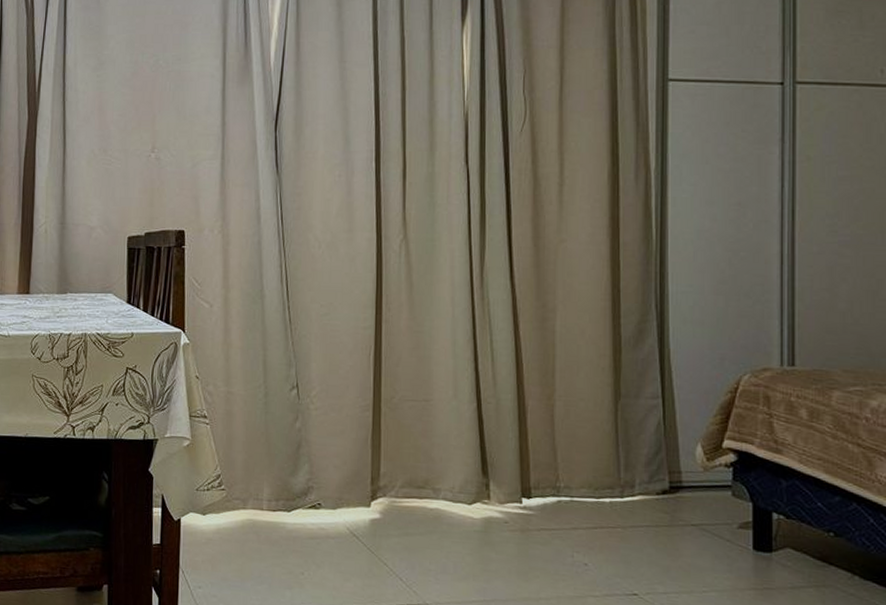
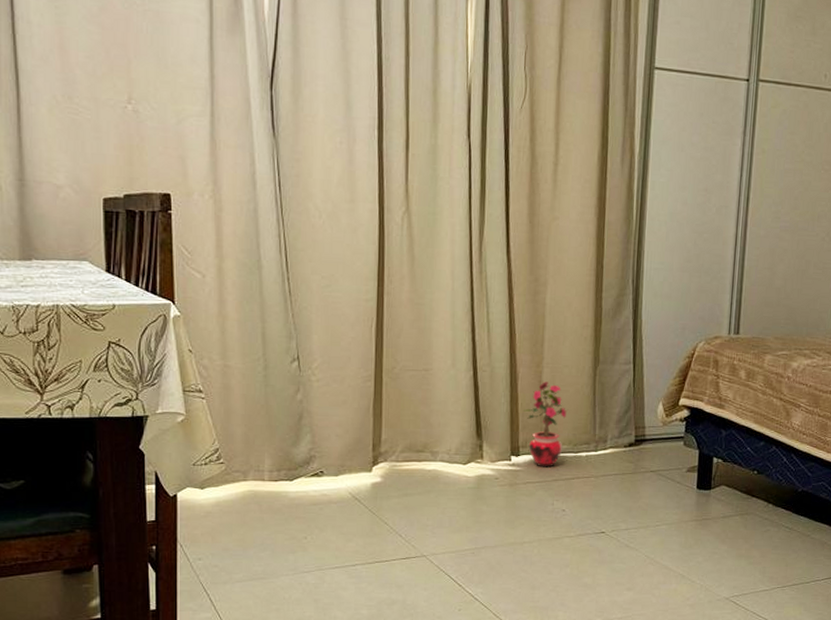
potted plant: none [535,416,585,513] -> present [524,382,567,468]

